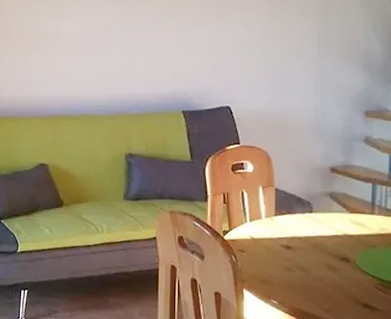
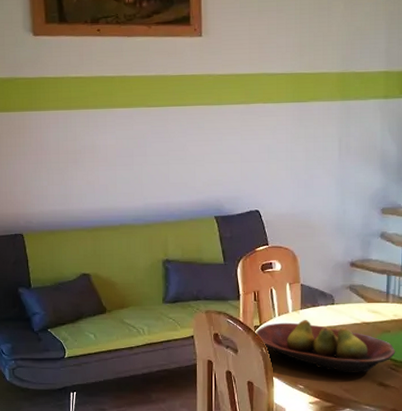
fruit bowl: none [224,227,383,292] -> present [255,319,396,373]

